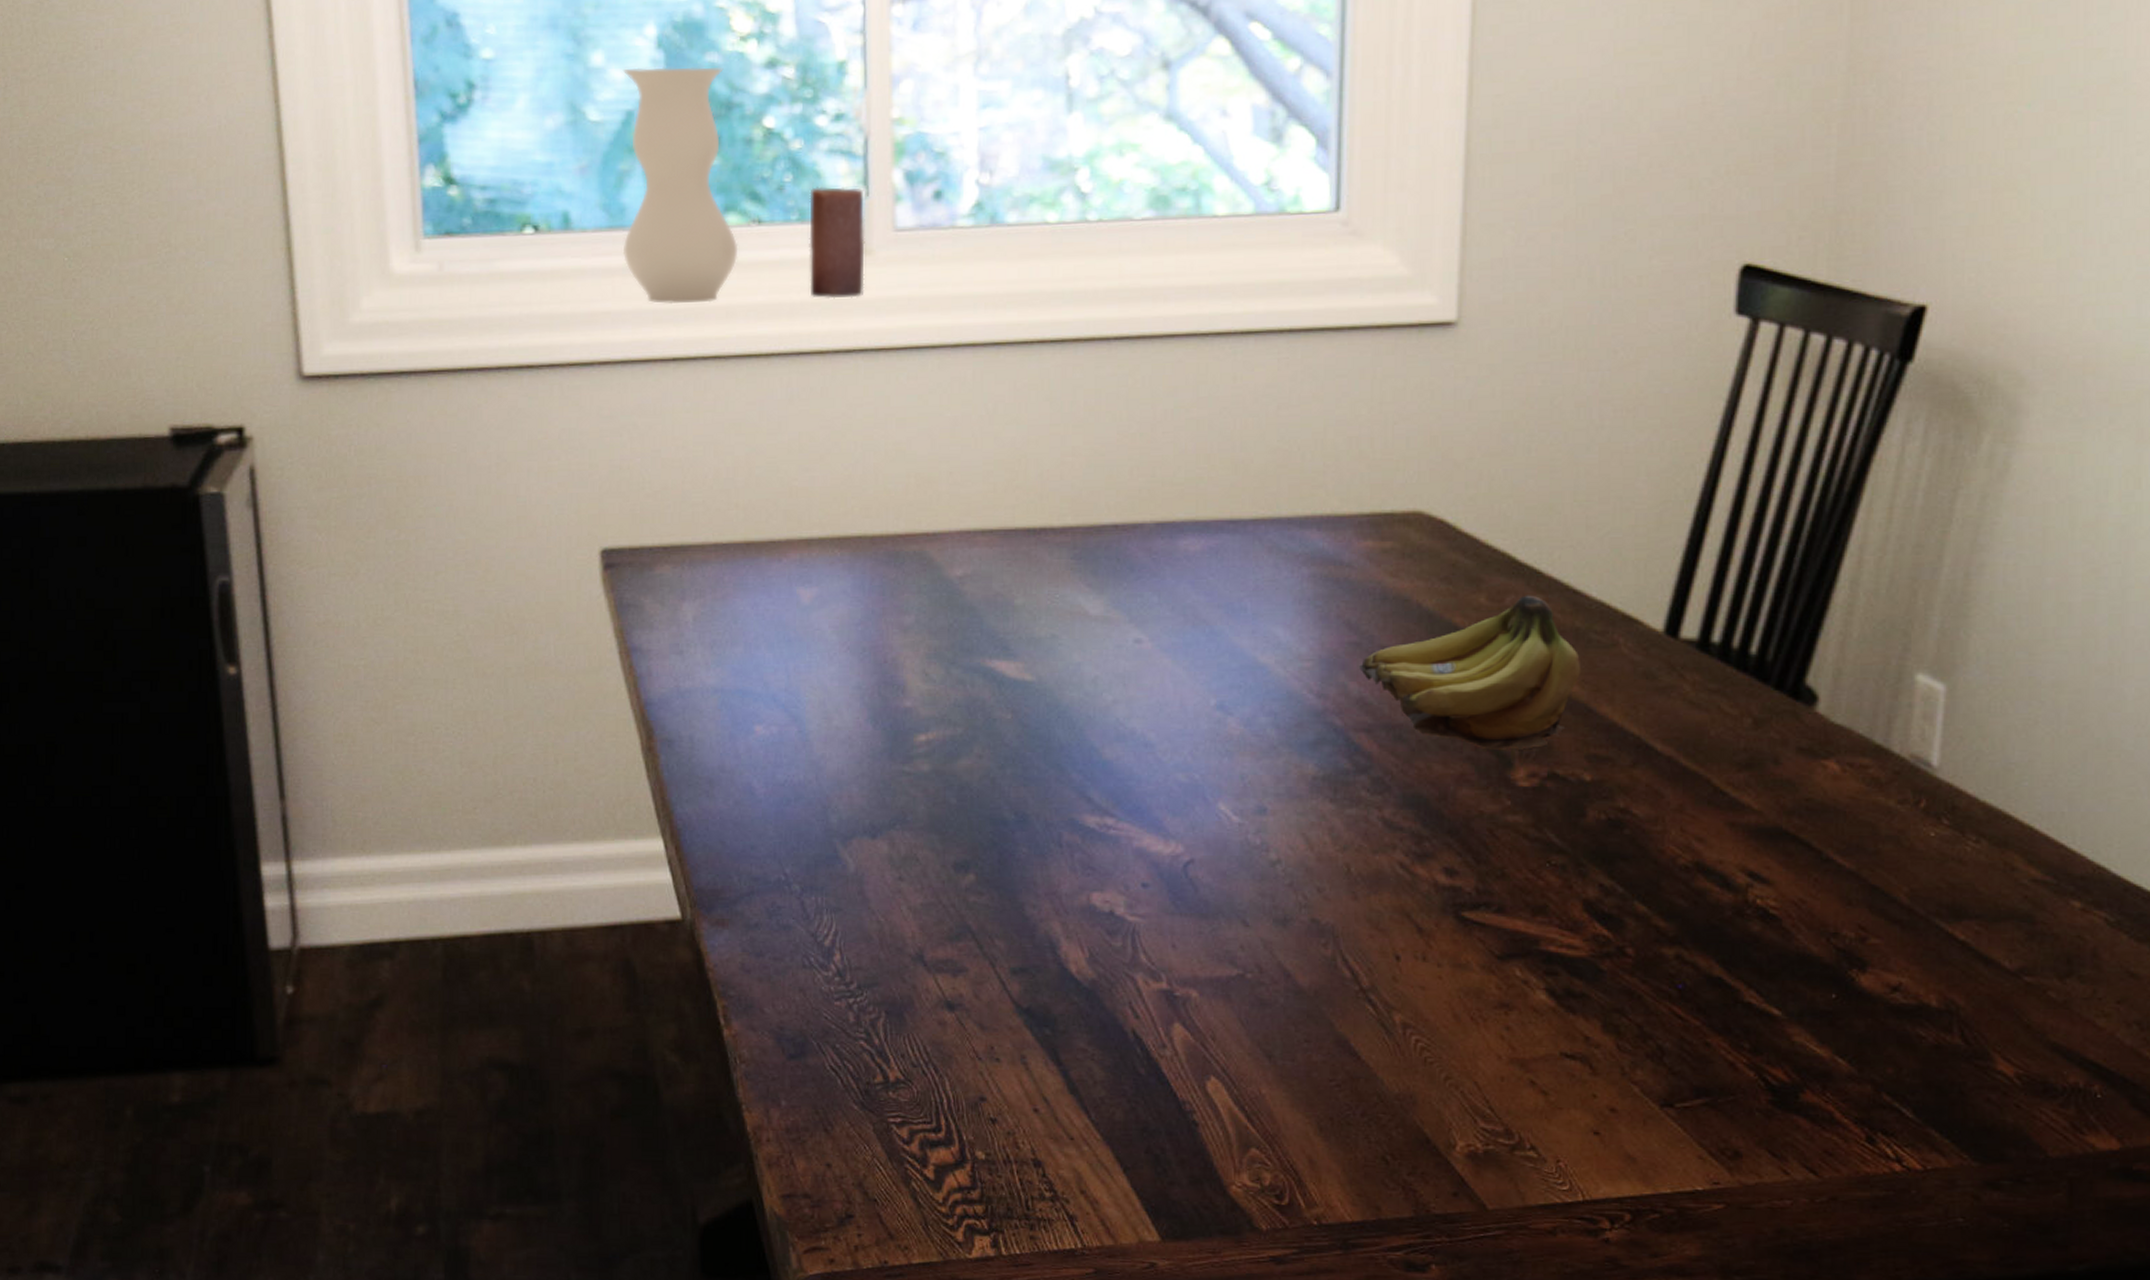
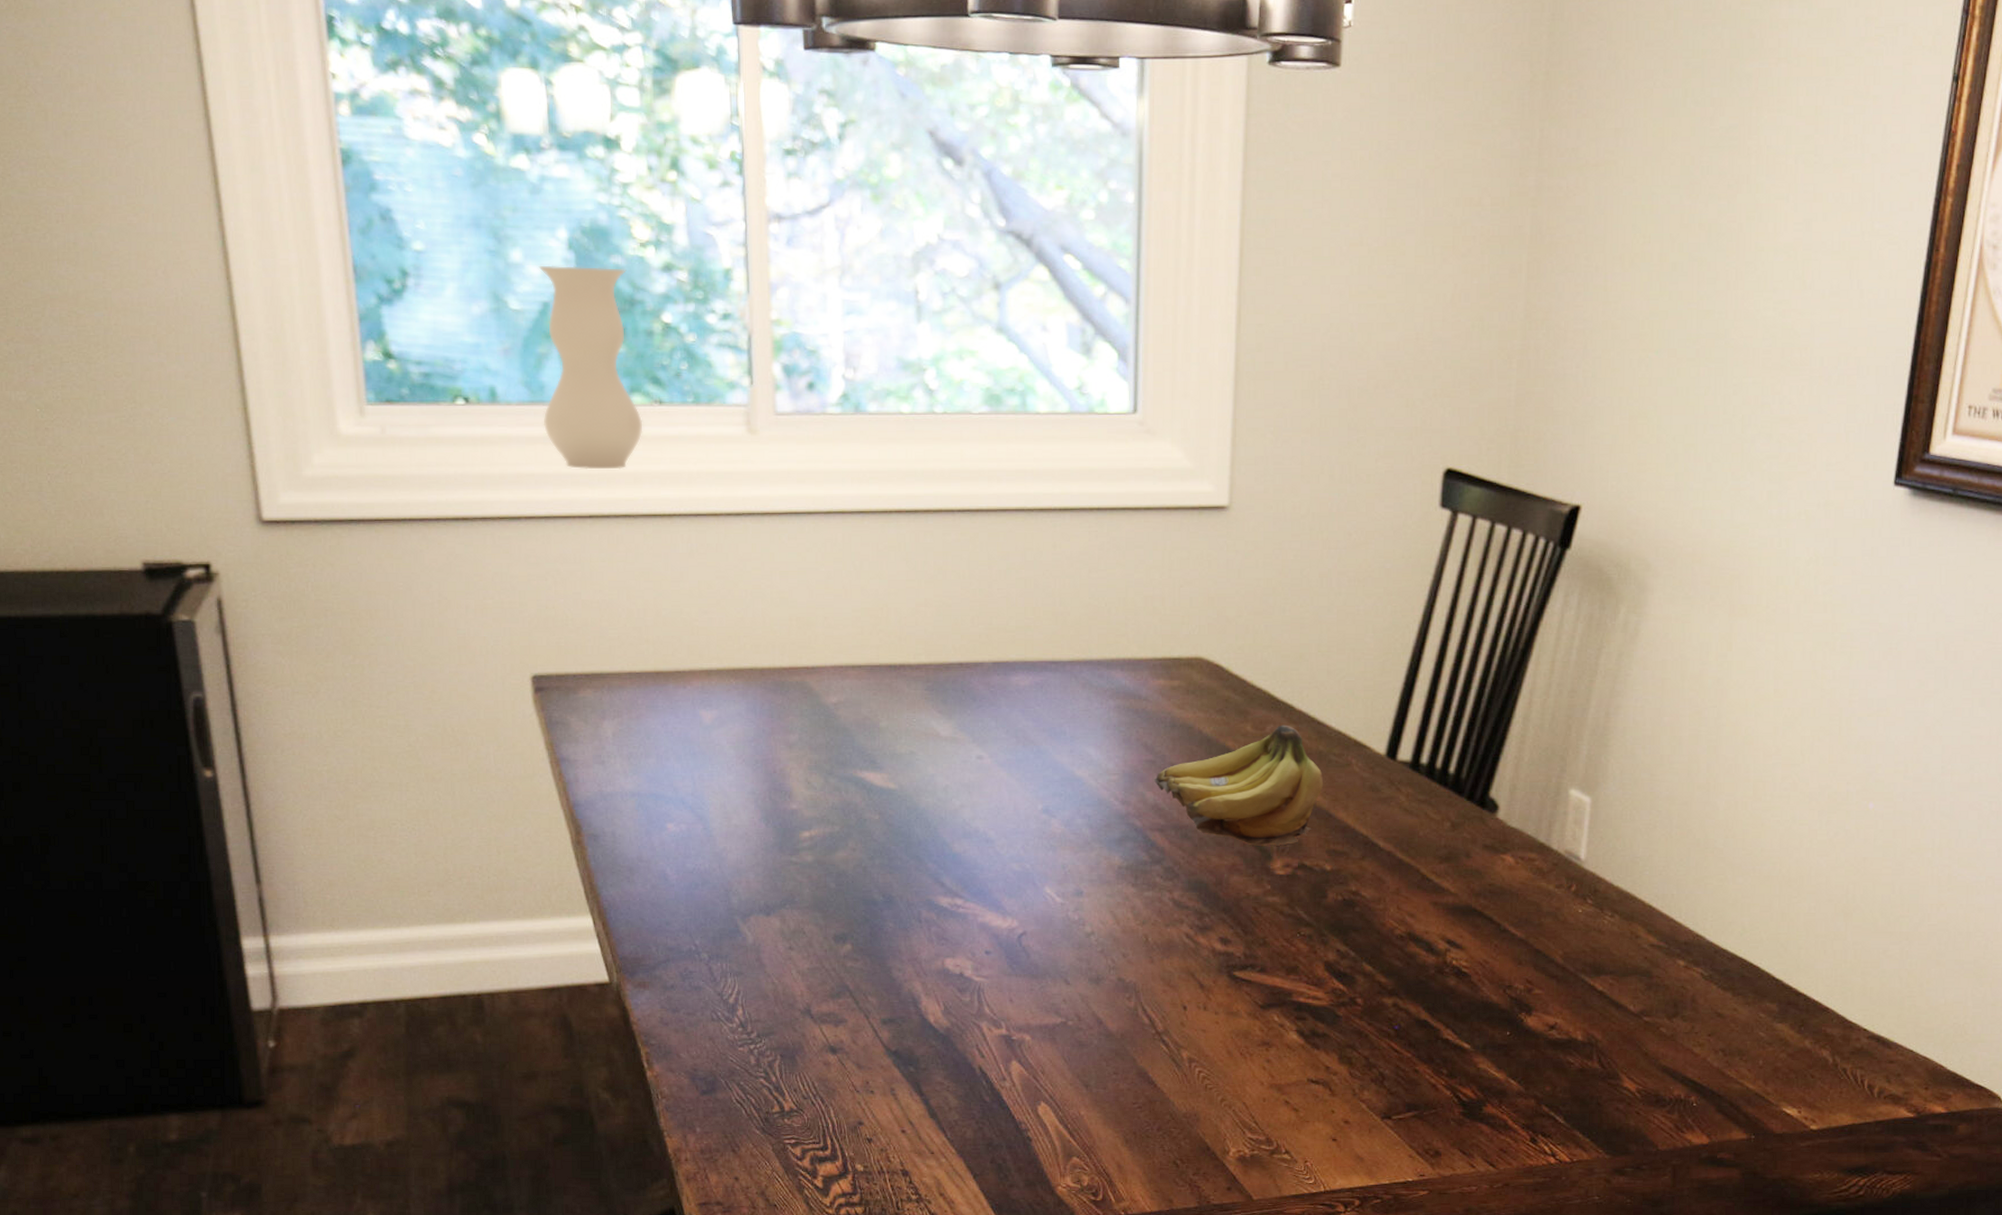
candle: present [809,186,865,299] -> none [703,375,751,470]

